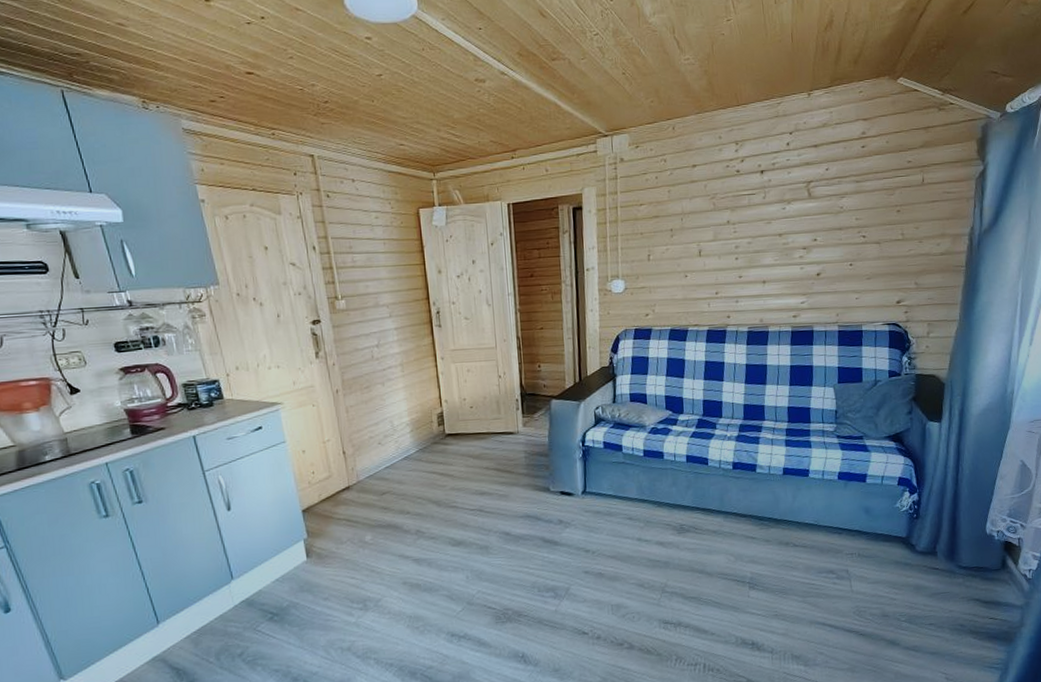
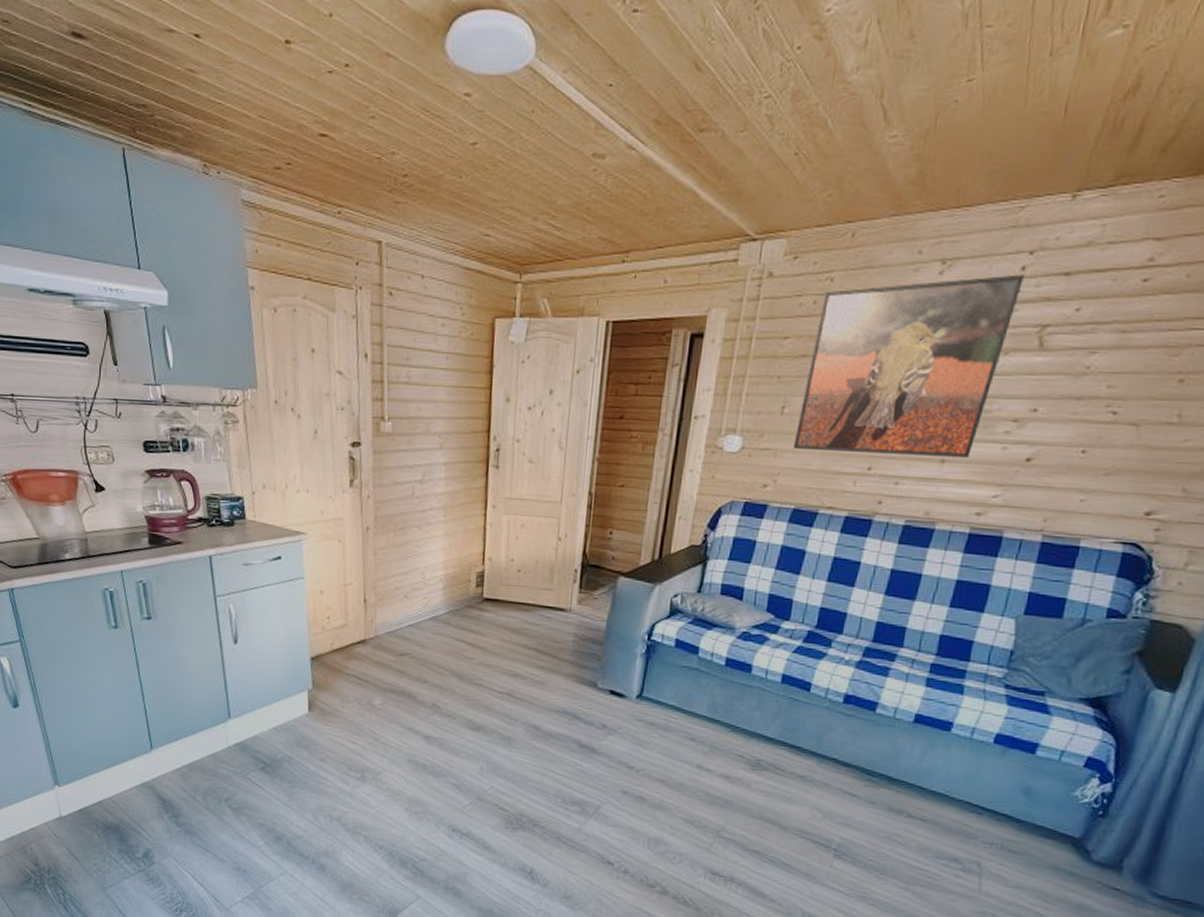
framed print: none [661,148,790,285] -> present [792,274,1024,458]

